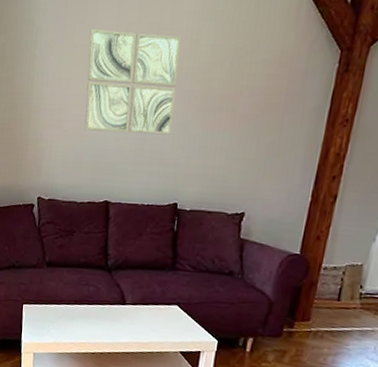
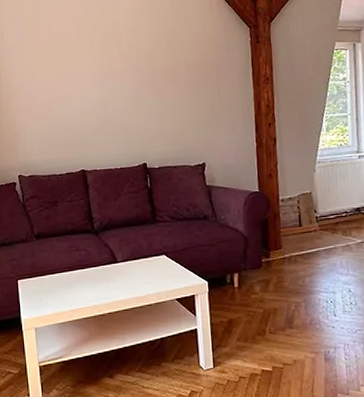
wall art: present [84,29,182,135] -> none [45,28,130,112]

